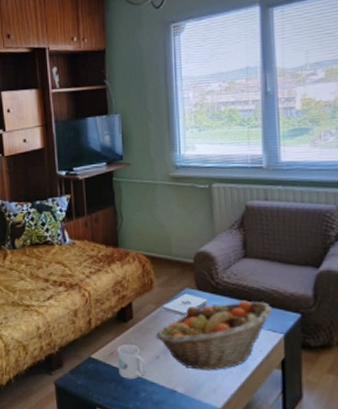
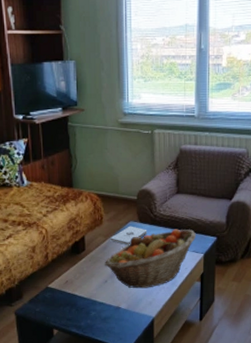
mug: present [117,344,146,380] -> none [71,273,96,302]

